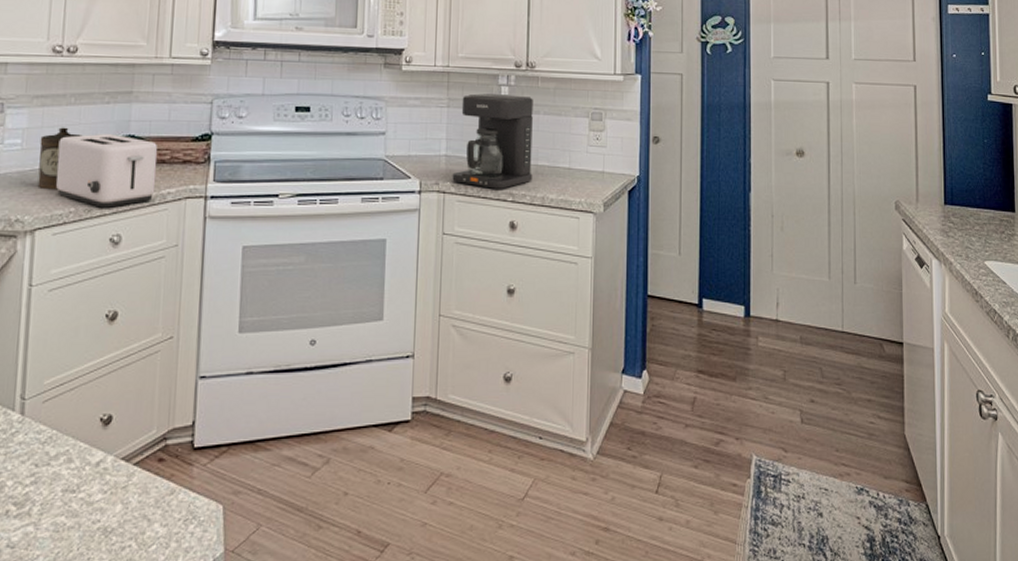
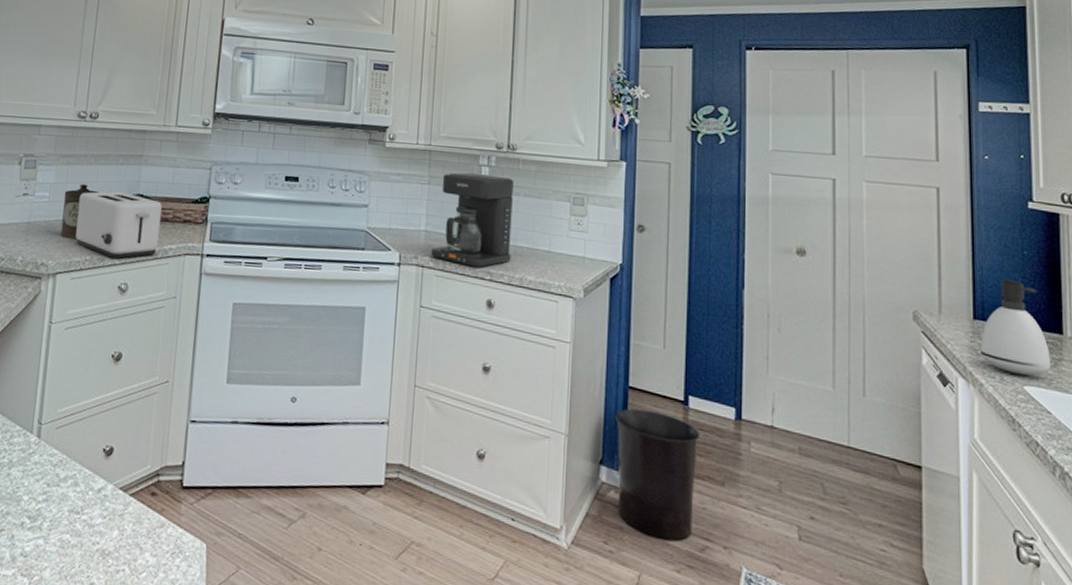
waste bin: none [635,316,713,439] -> present [615,408,700,542]
soap dispenser: none [949,167,1006,252] -> present [979,280,1052,376]

